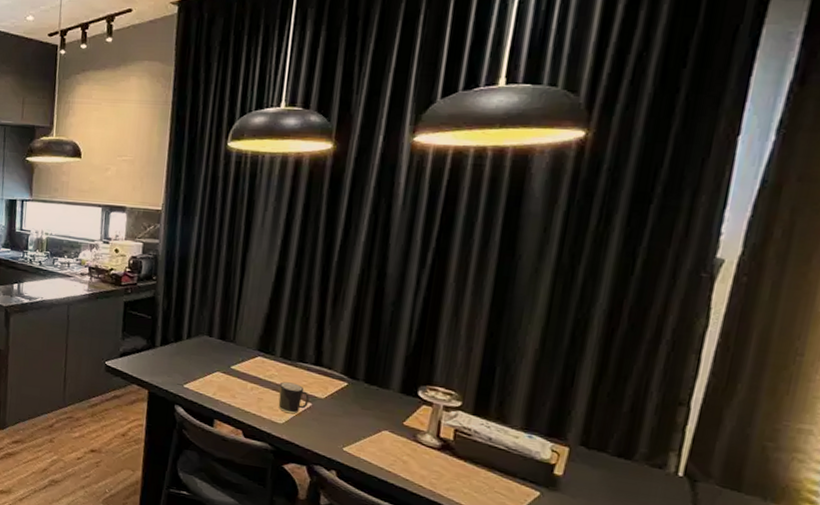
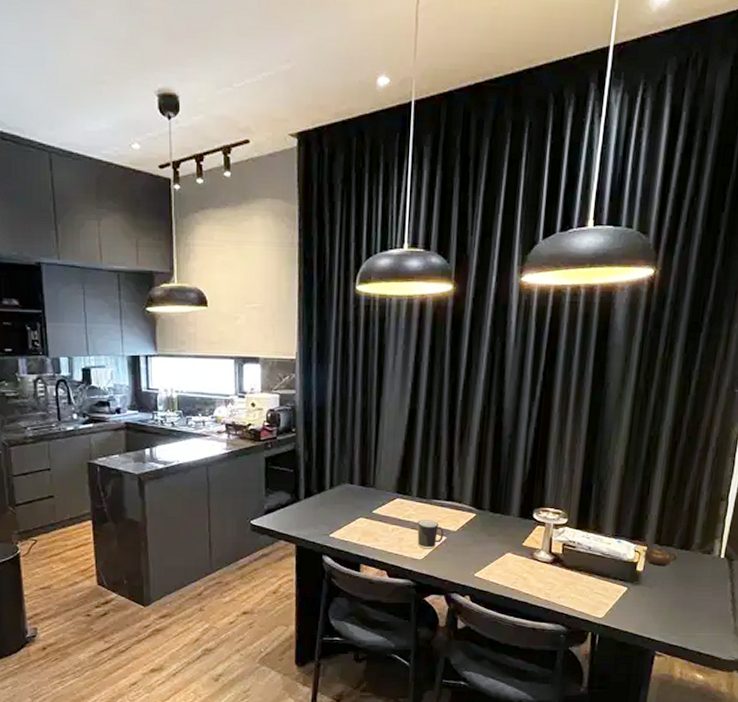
teapot: none [562,449,614,474] -> present [642,546,678,566]

